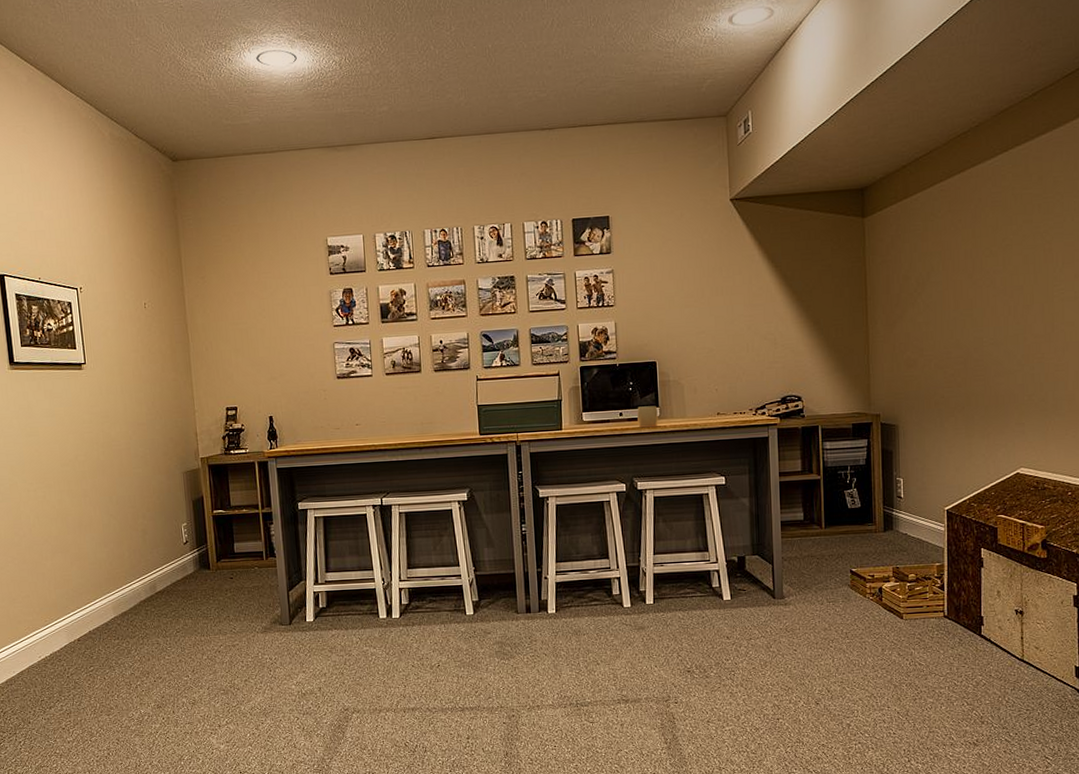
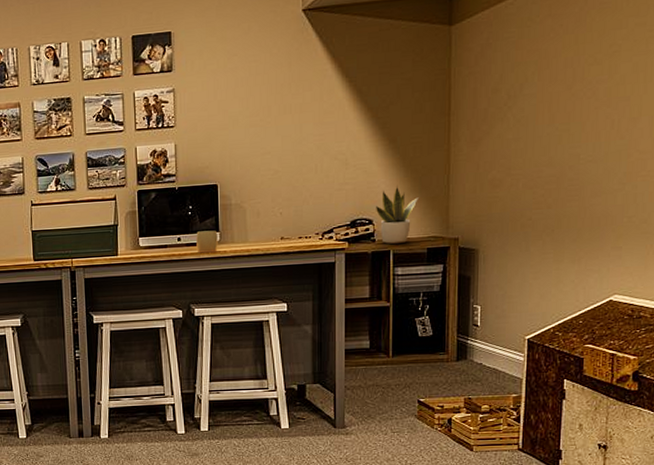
potted plant: none [804,365,842,421] -> present [376,186,418,245]

